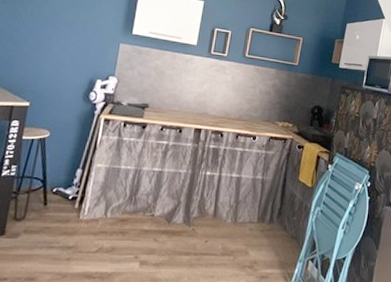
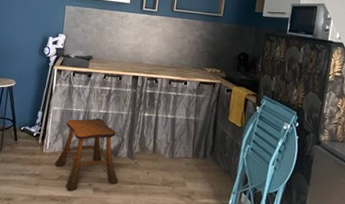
stool: none [93,177,172,265] -> present [54,117,118,190]

